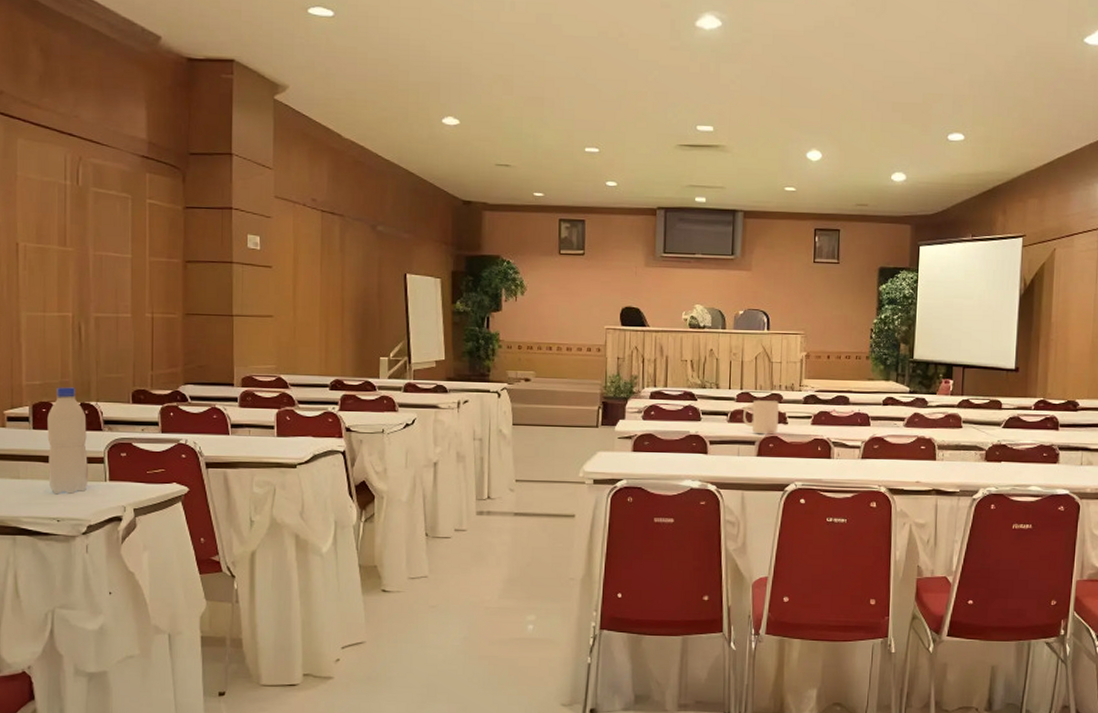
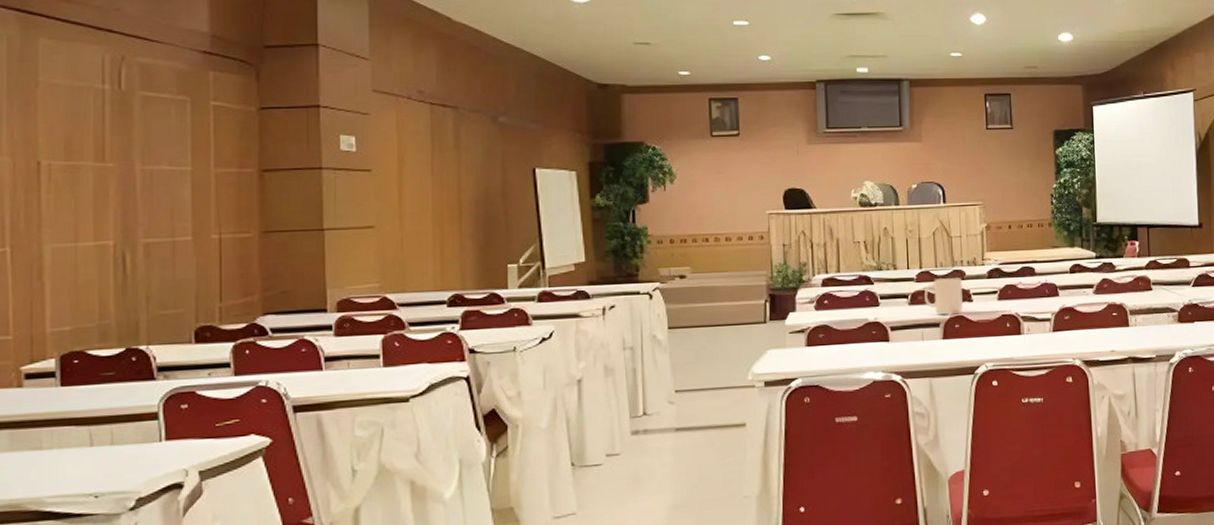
water bottle: present [47,387,88,495] -> none [81,330,136,465]

